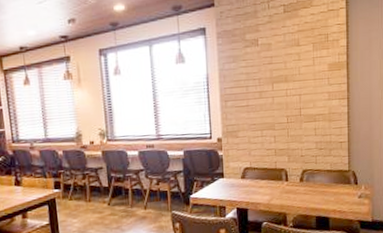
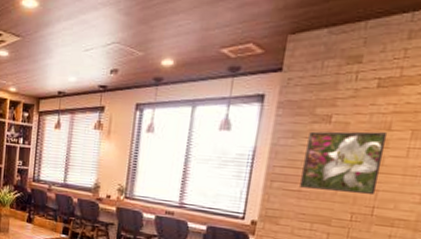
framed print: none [245,48,300,103] -> present [300,131,388,196]

